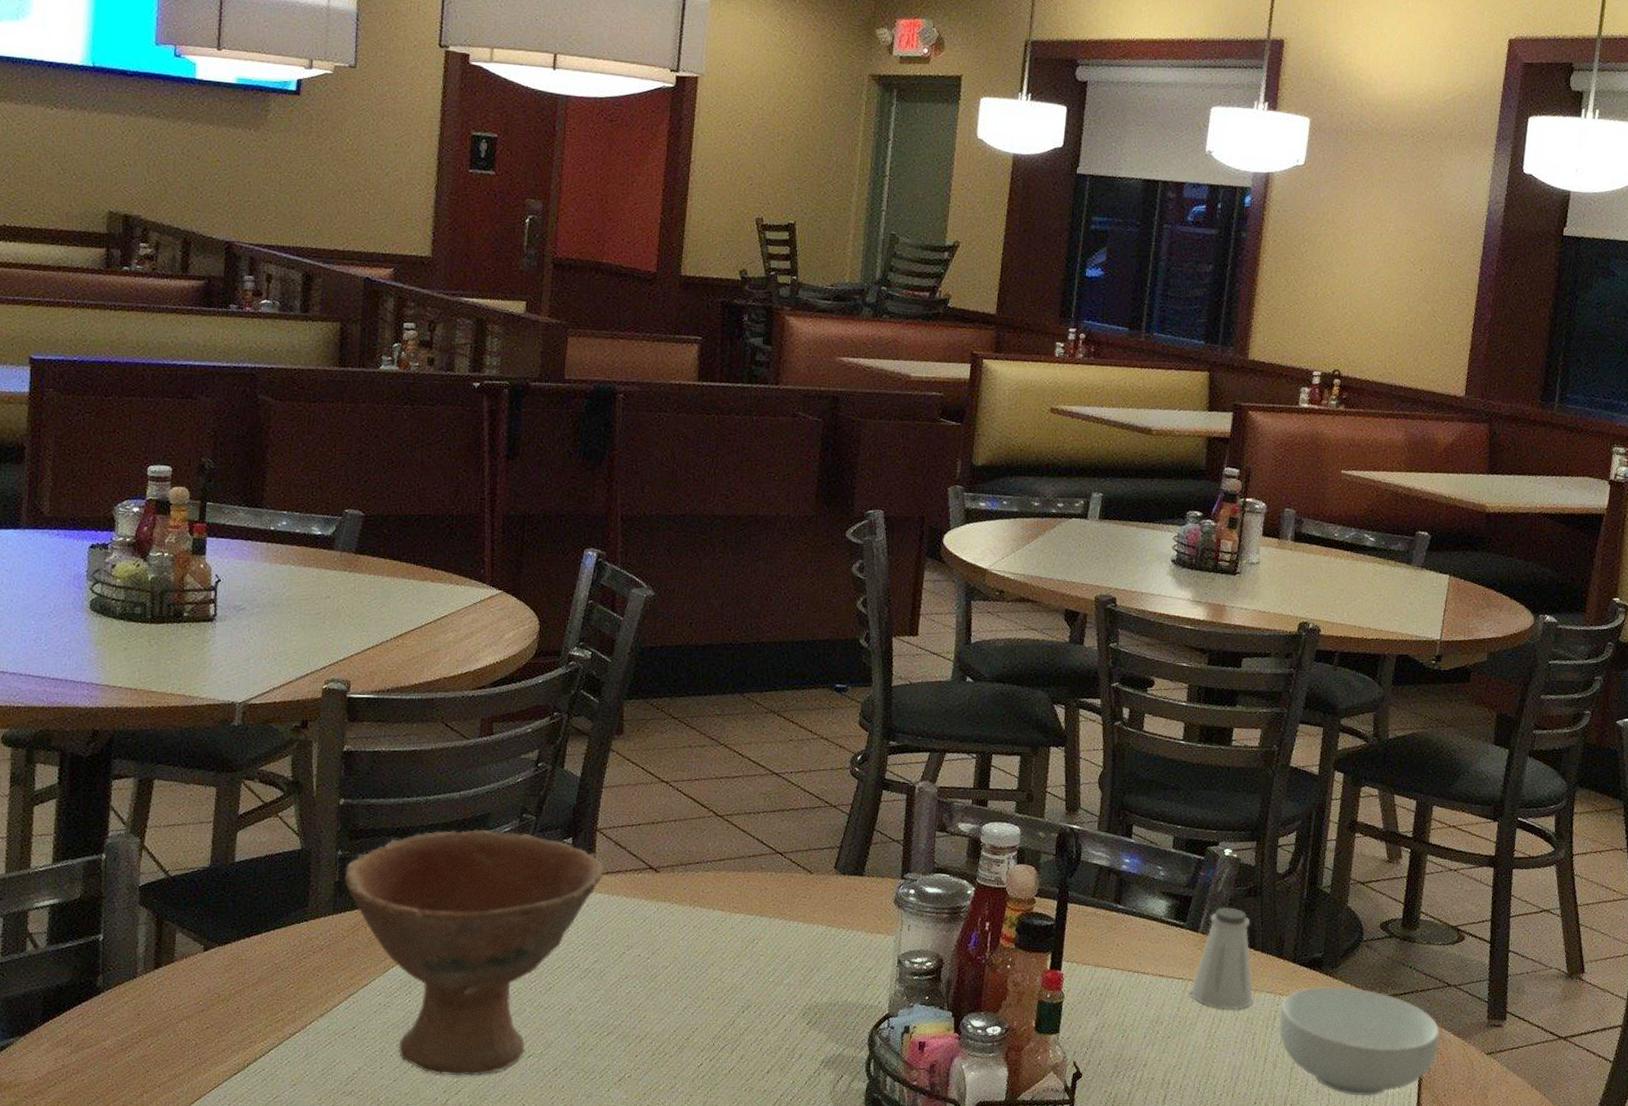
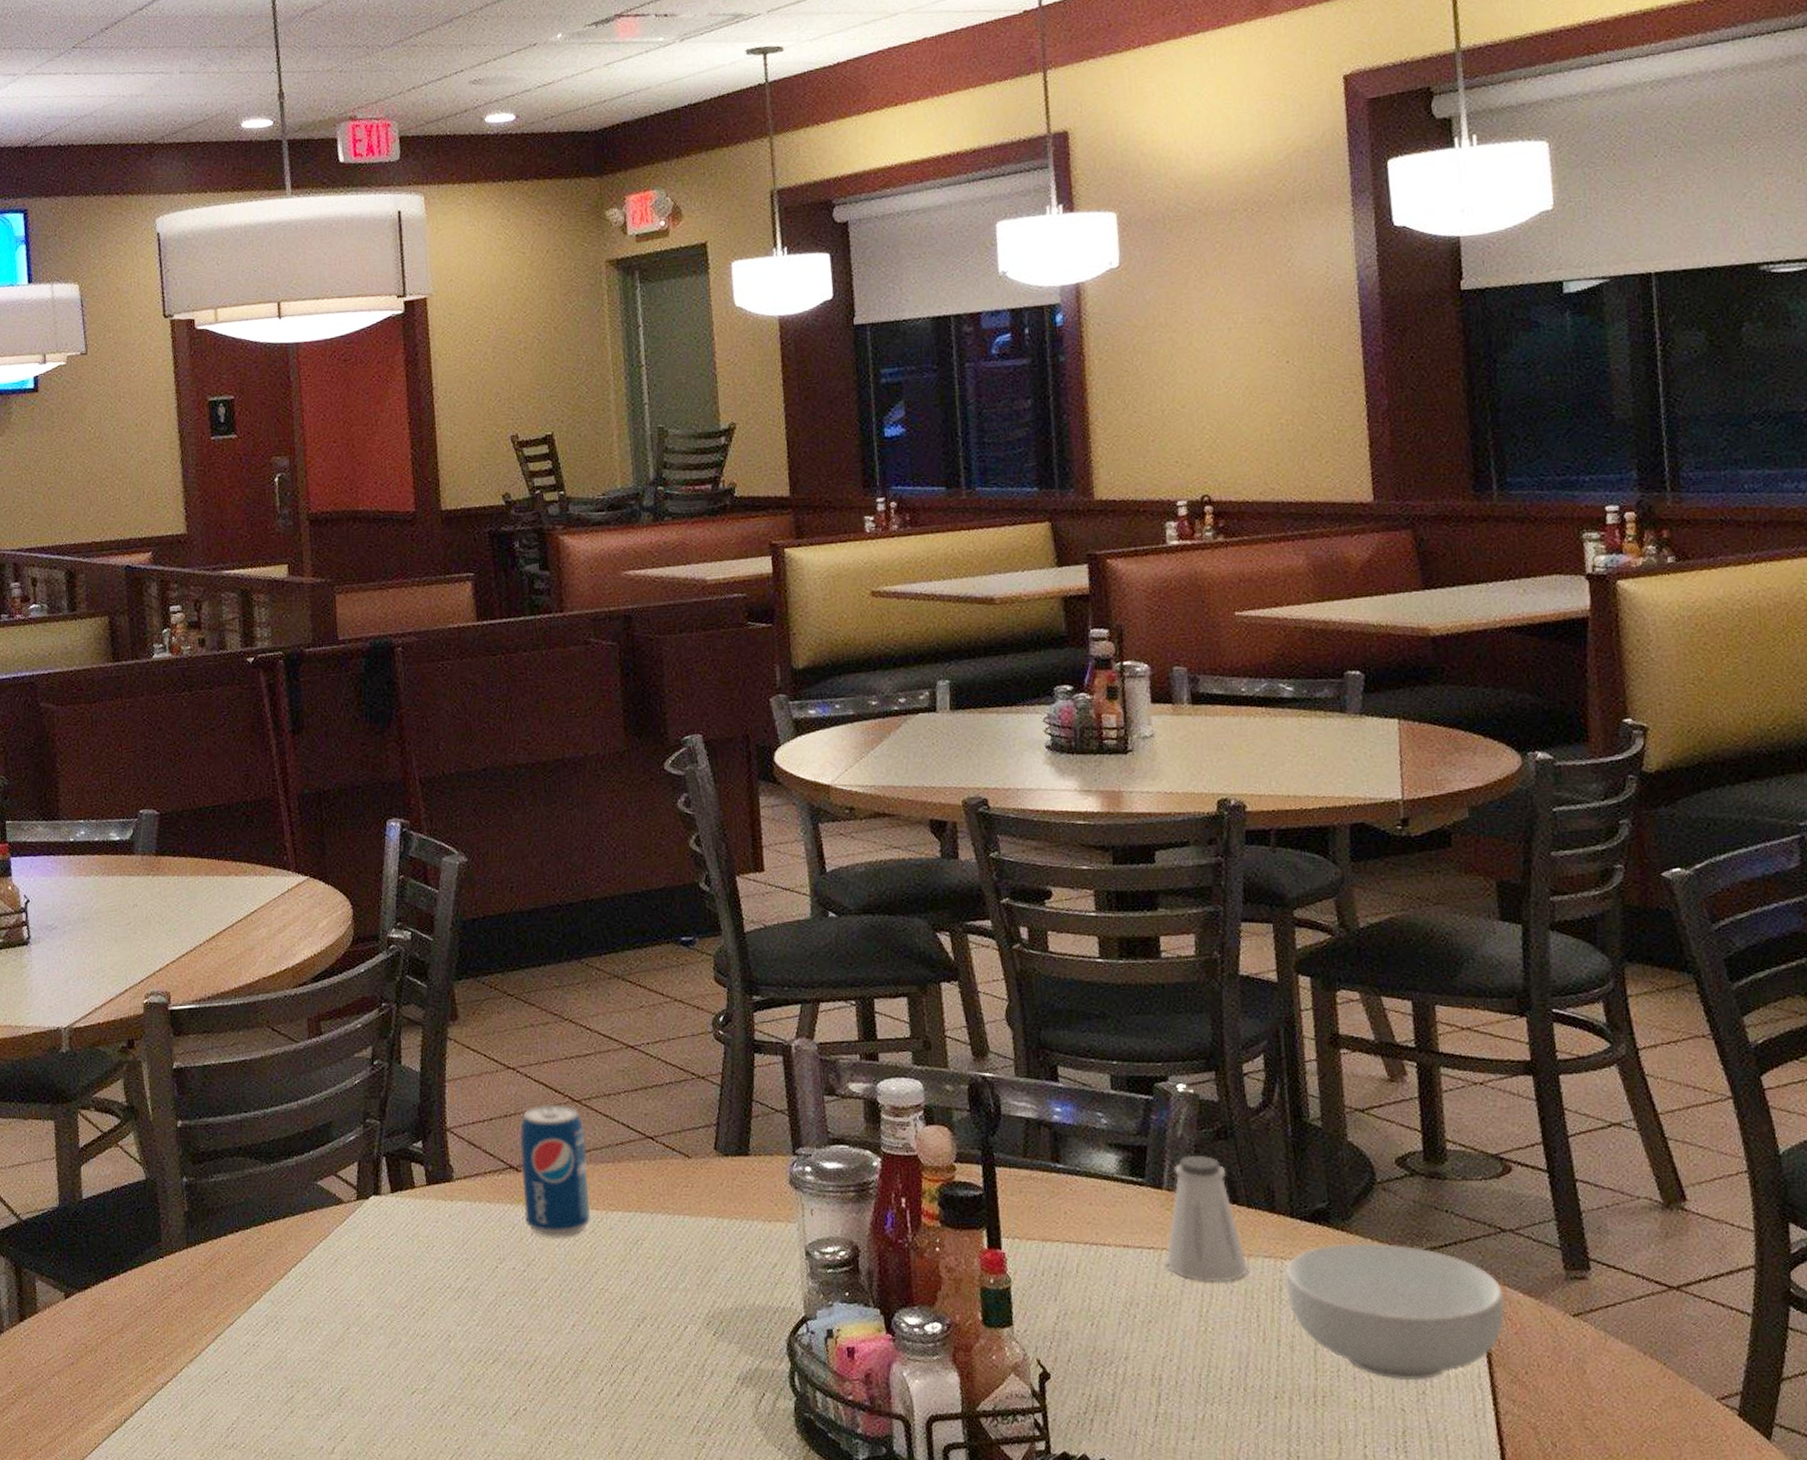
bowl: present [344,829,605,1076] -> none [192,1140,462,1420]
beverage can: none [656,816,722,932] -> present [520,1104,590,1237]

